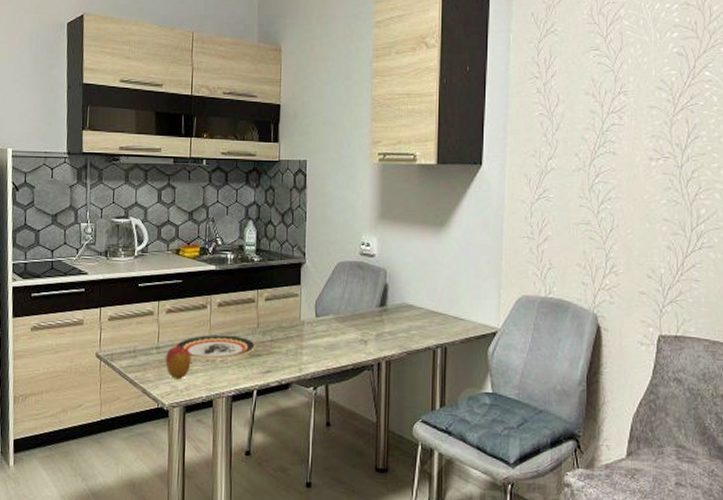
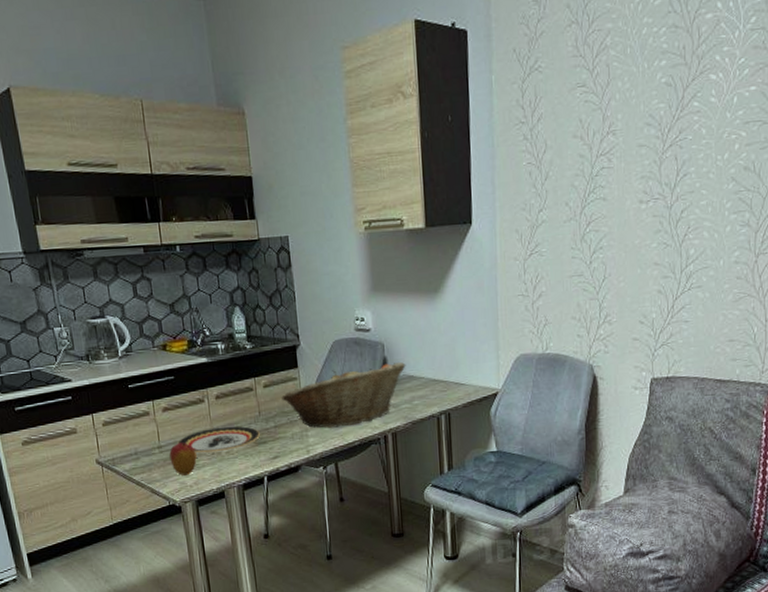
fruit basket: none [281,290,407,349] -> present [282,362,406,428]

